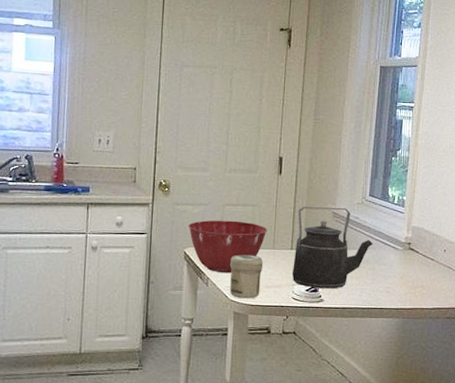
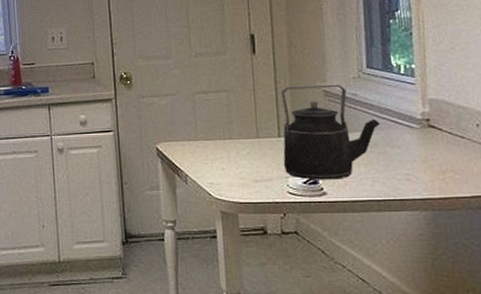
mixing bowl: present [188,220,267,274] -> none [157,109,248,169]
jar: present [230,254,264,298] -> none [209,146,248,195]

